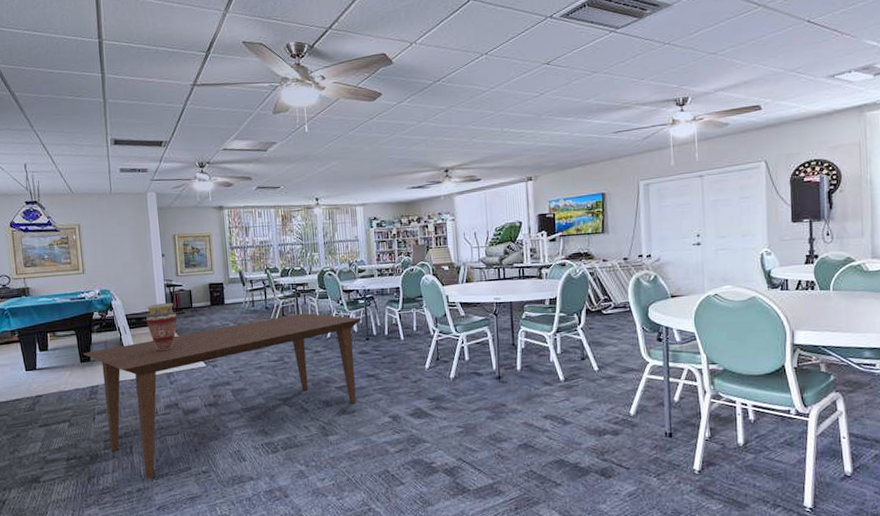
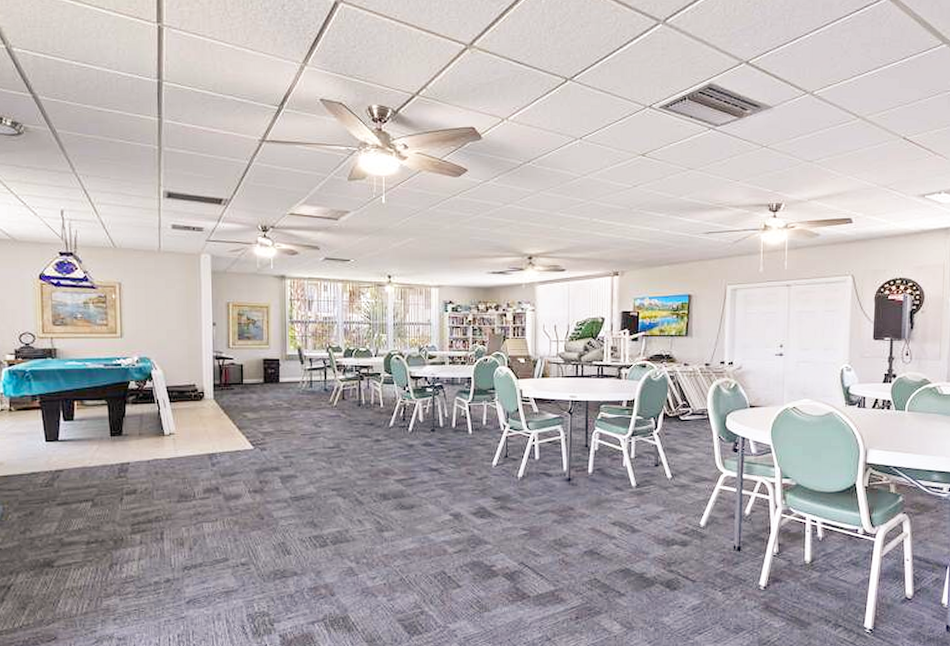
dining table: present [82,313,362,479] -> none [113,398,429,569]
vase: present [146,303,178,350] -> none [190,377,225,428]

